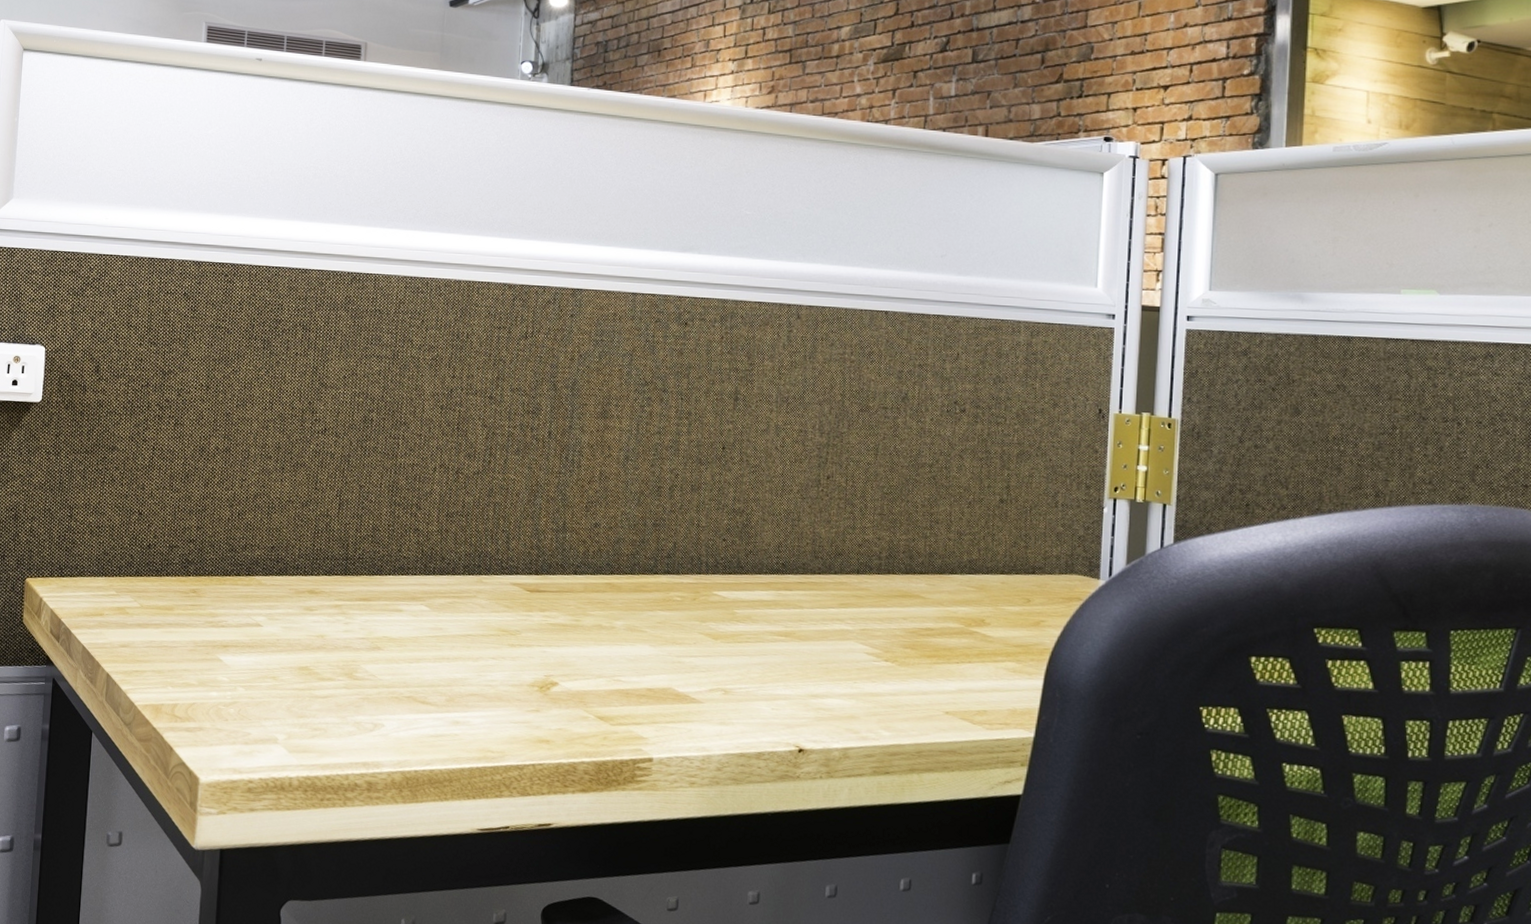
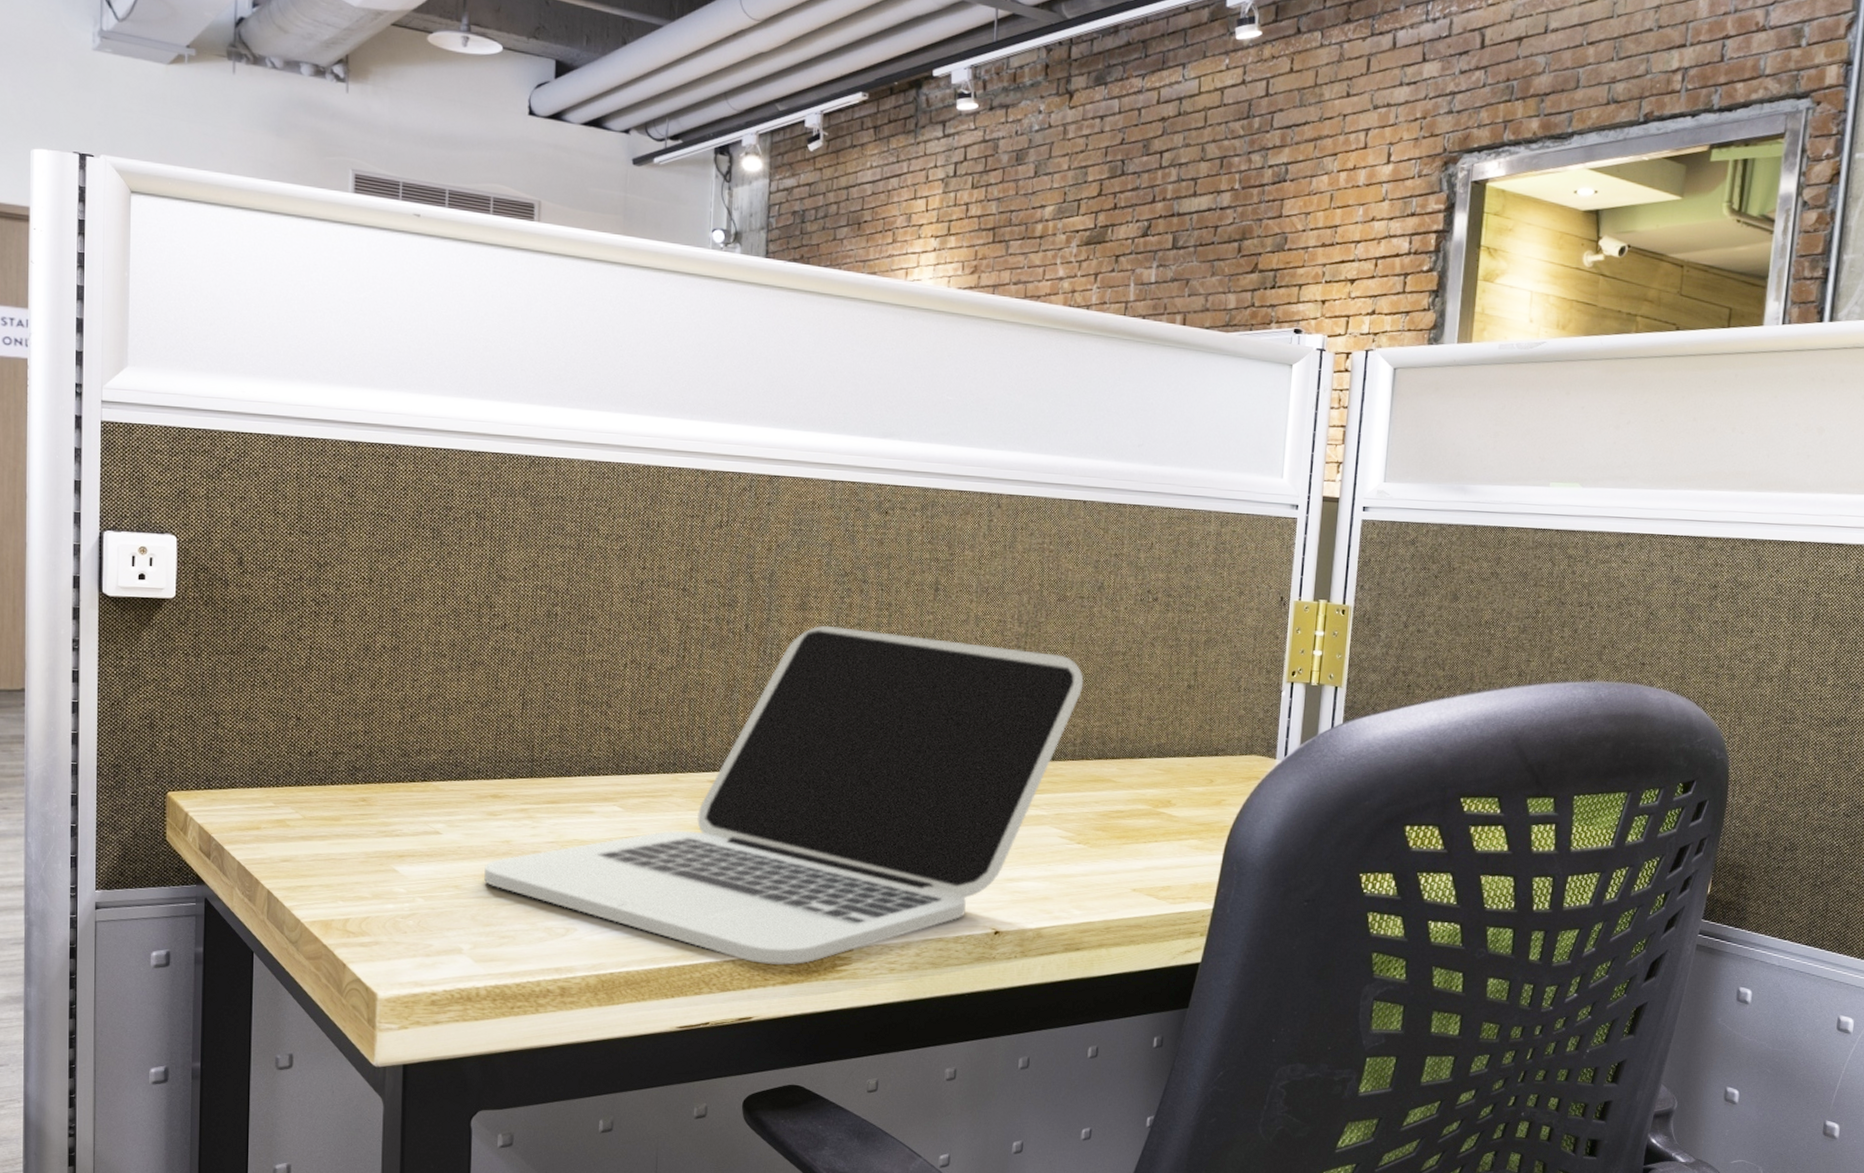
laptop: none [300,434,889,772] -> present [484,626,1084,965]

